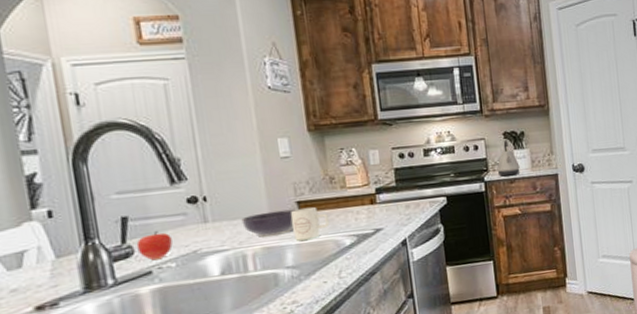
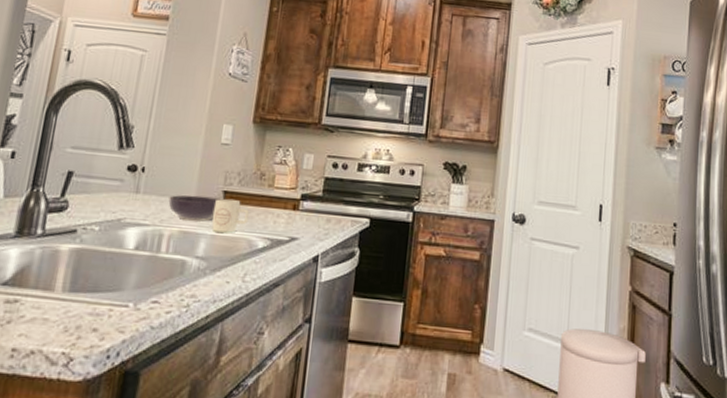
fruit: present [136,230,173,261] -> none [71,190,104,220]
kettle: present [497,140,520,177] -> none [429,171,455,212]

